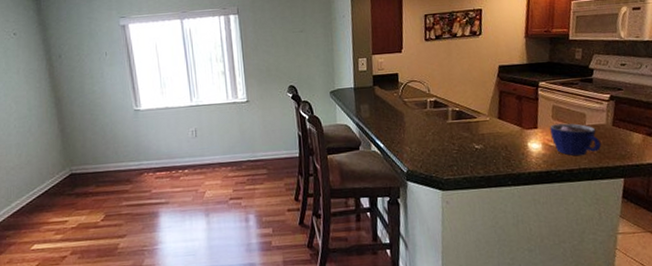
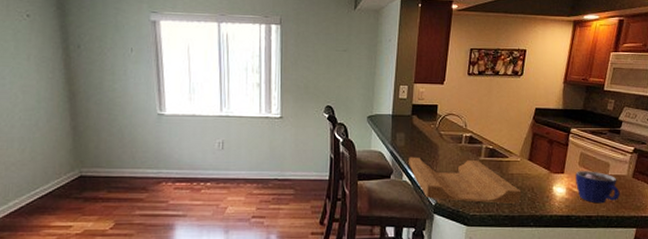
cutting board: none [375,123,495,167] -> present [409,156,522,204]

